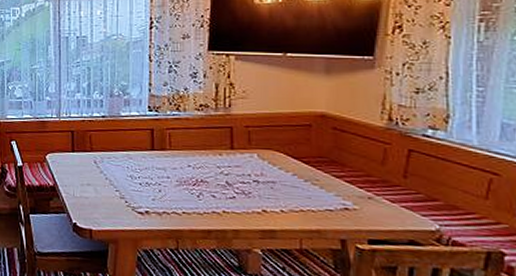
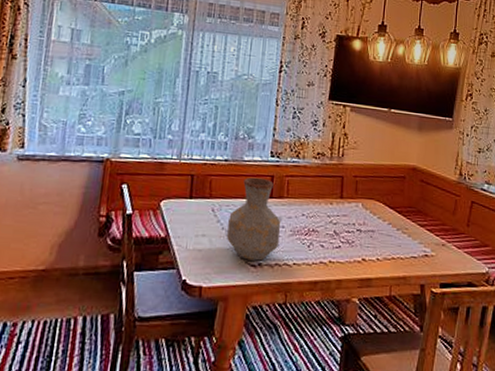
vase: none [111,131,166,209] -> present [227,177,281,261]

